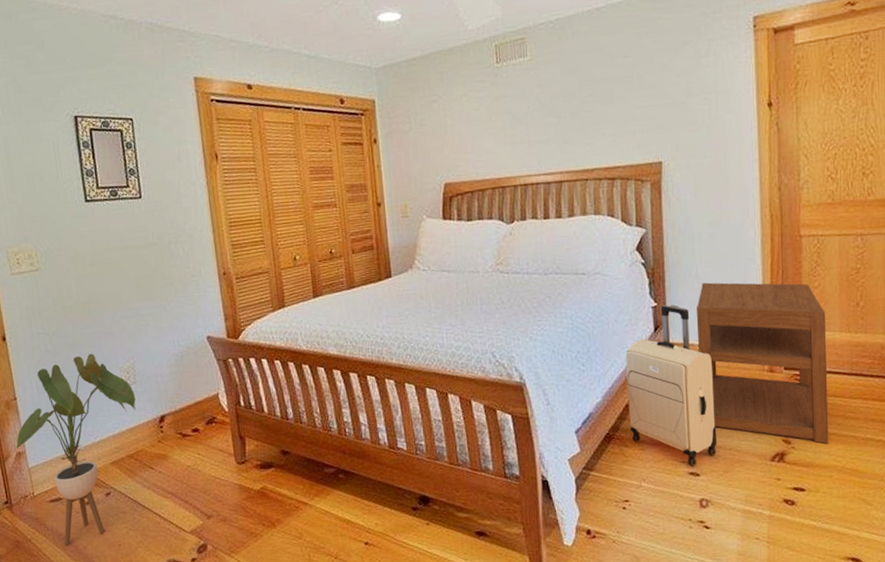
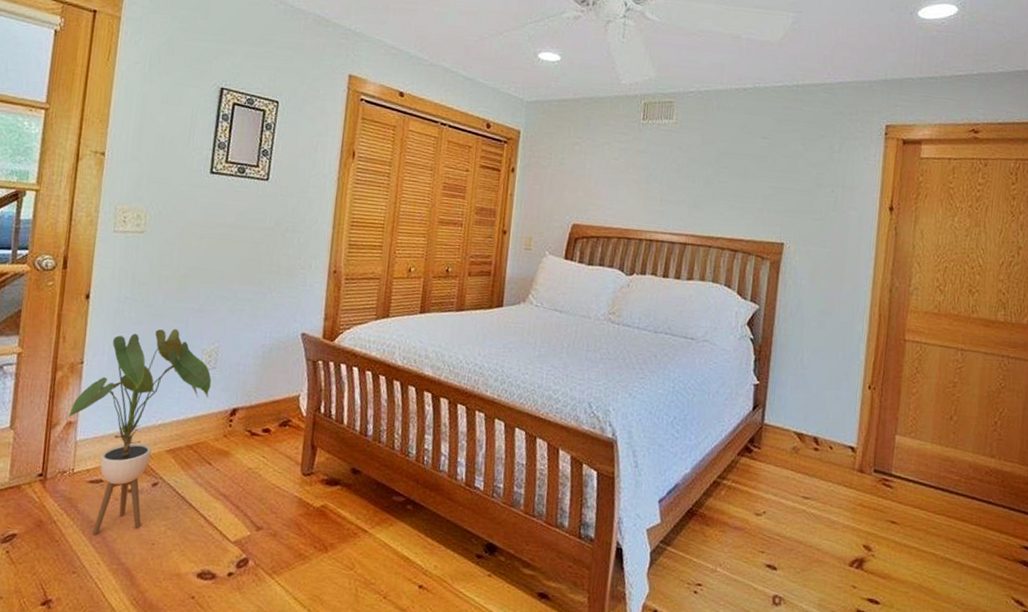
suitcase: present [625,305,718,467] -> none [713,385,805,559]
nightstand: present [696,282,829,444] -> none [793,369,920,558]

